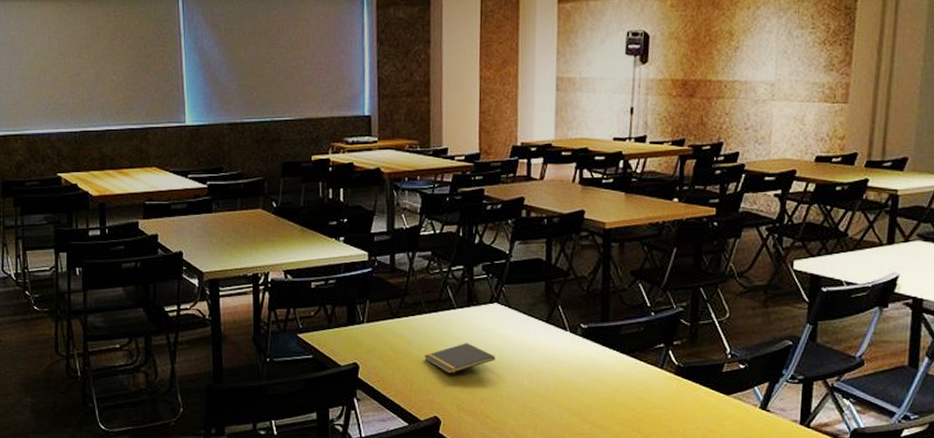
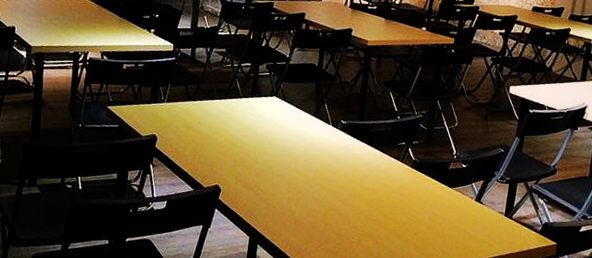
notepad: present [424,343,495,374] -> none [212,126,270,151]

